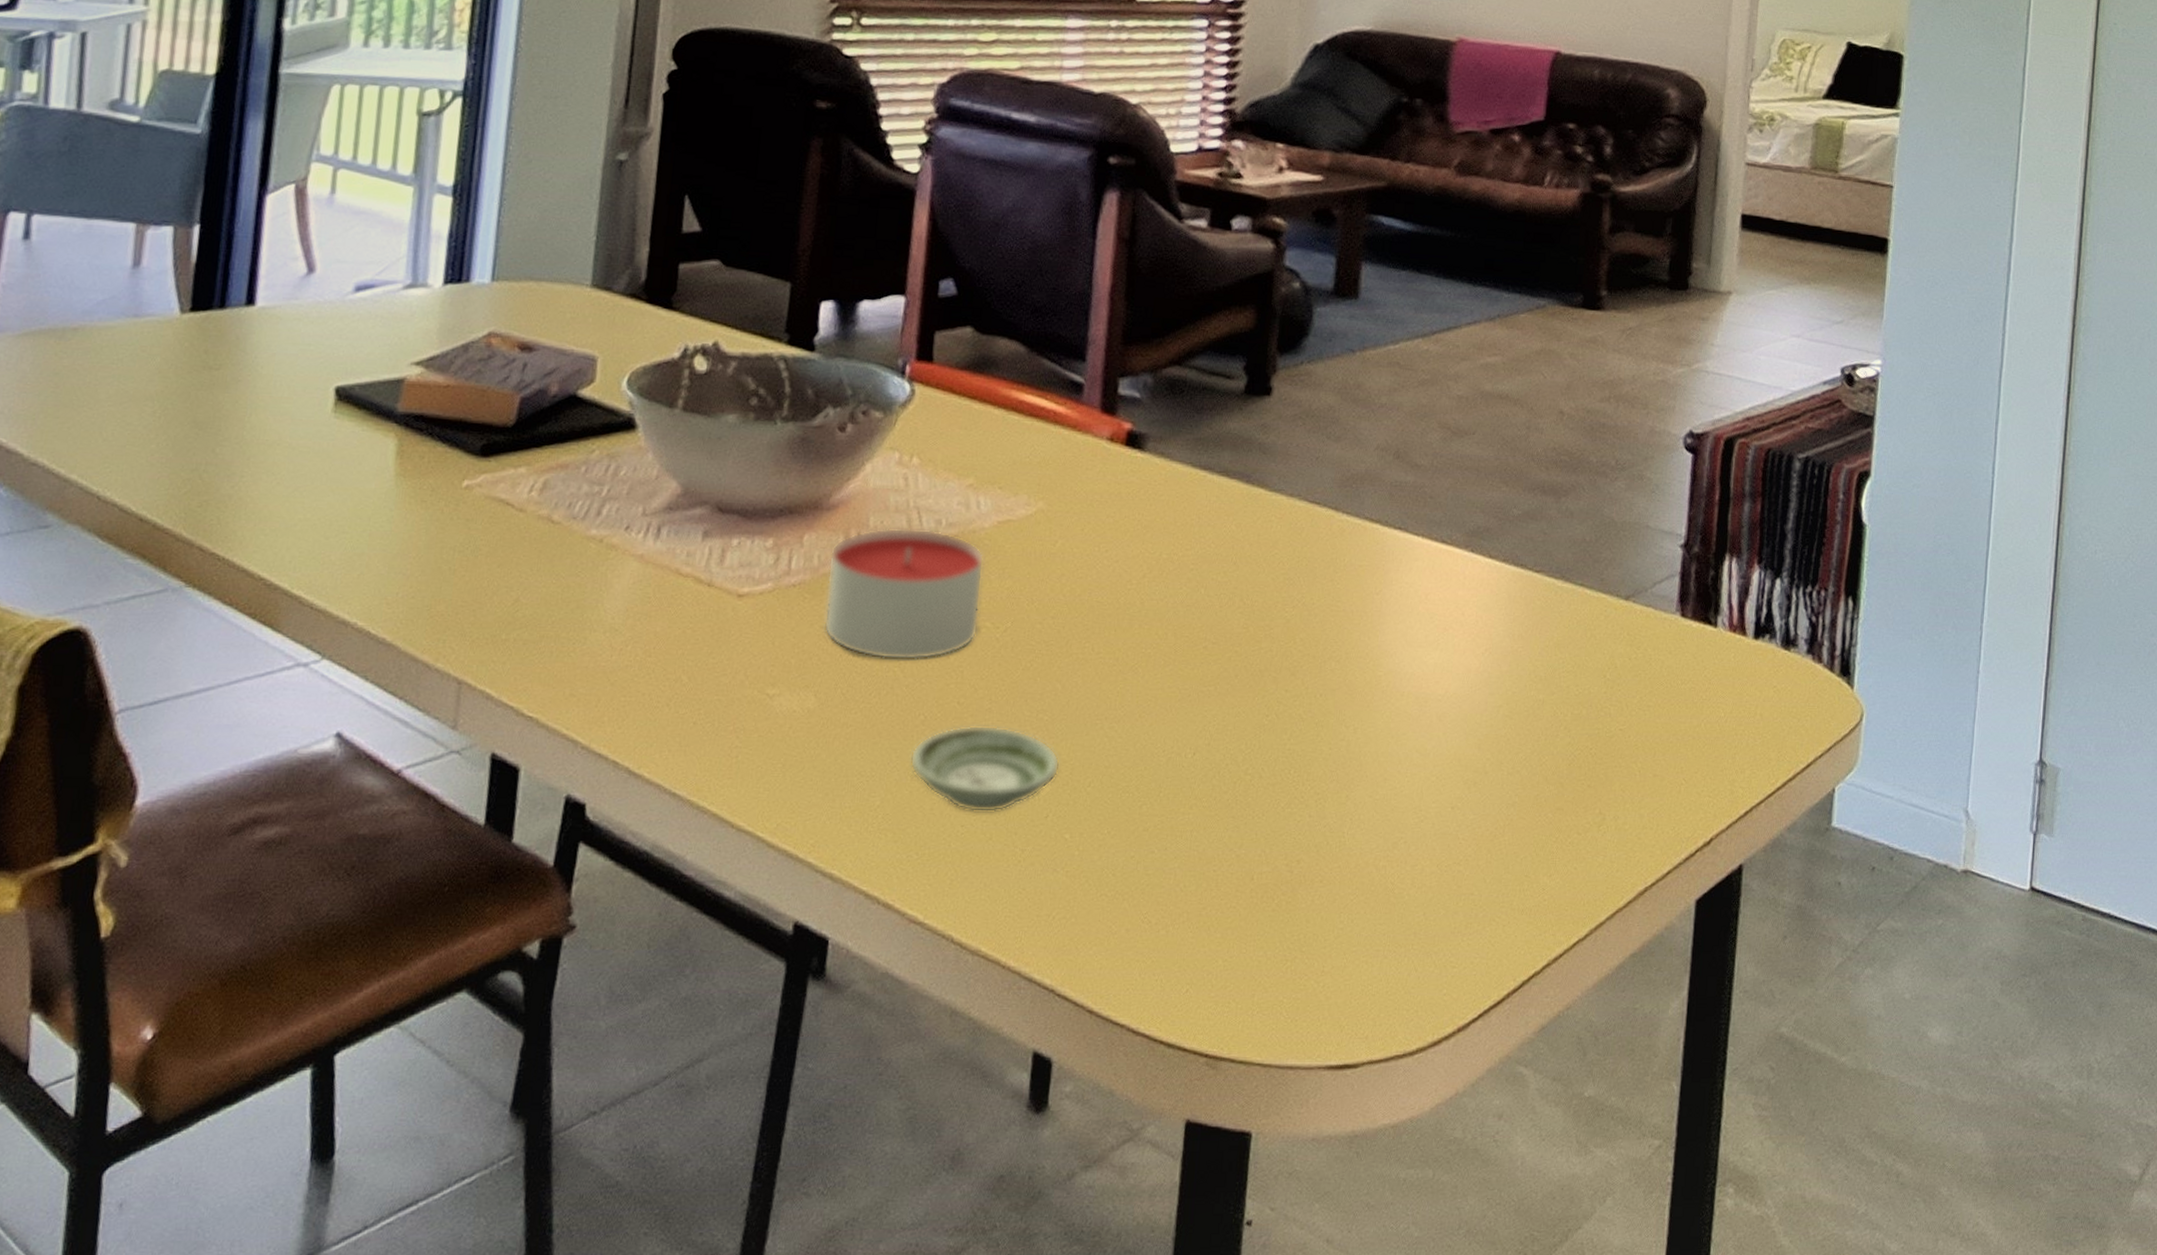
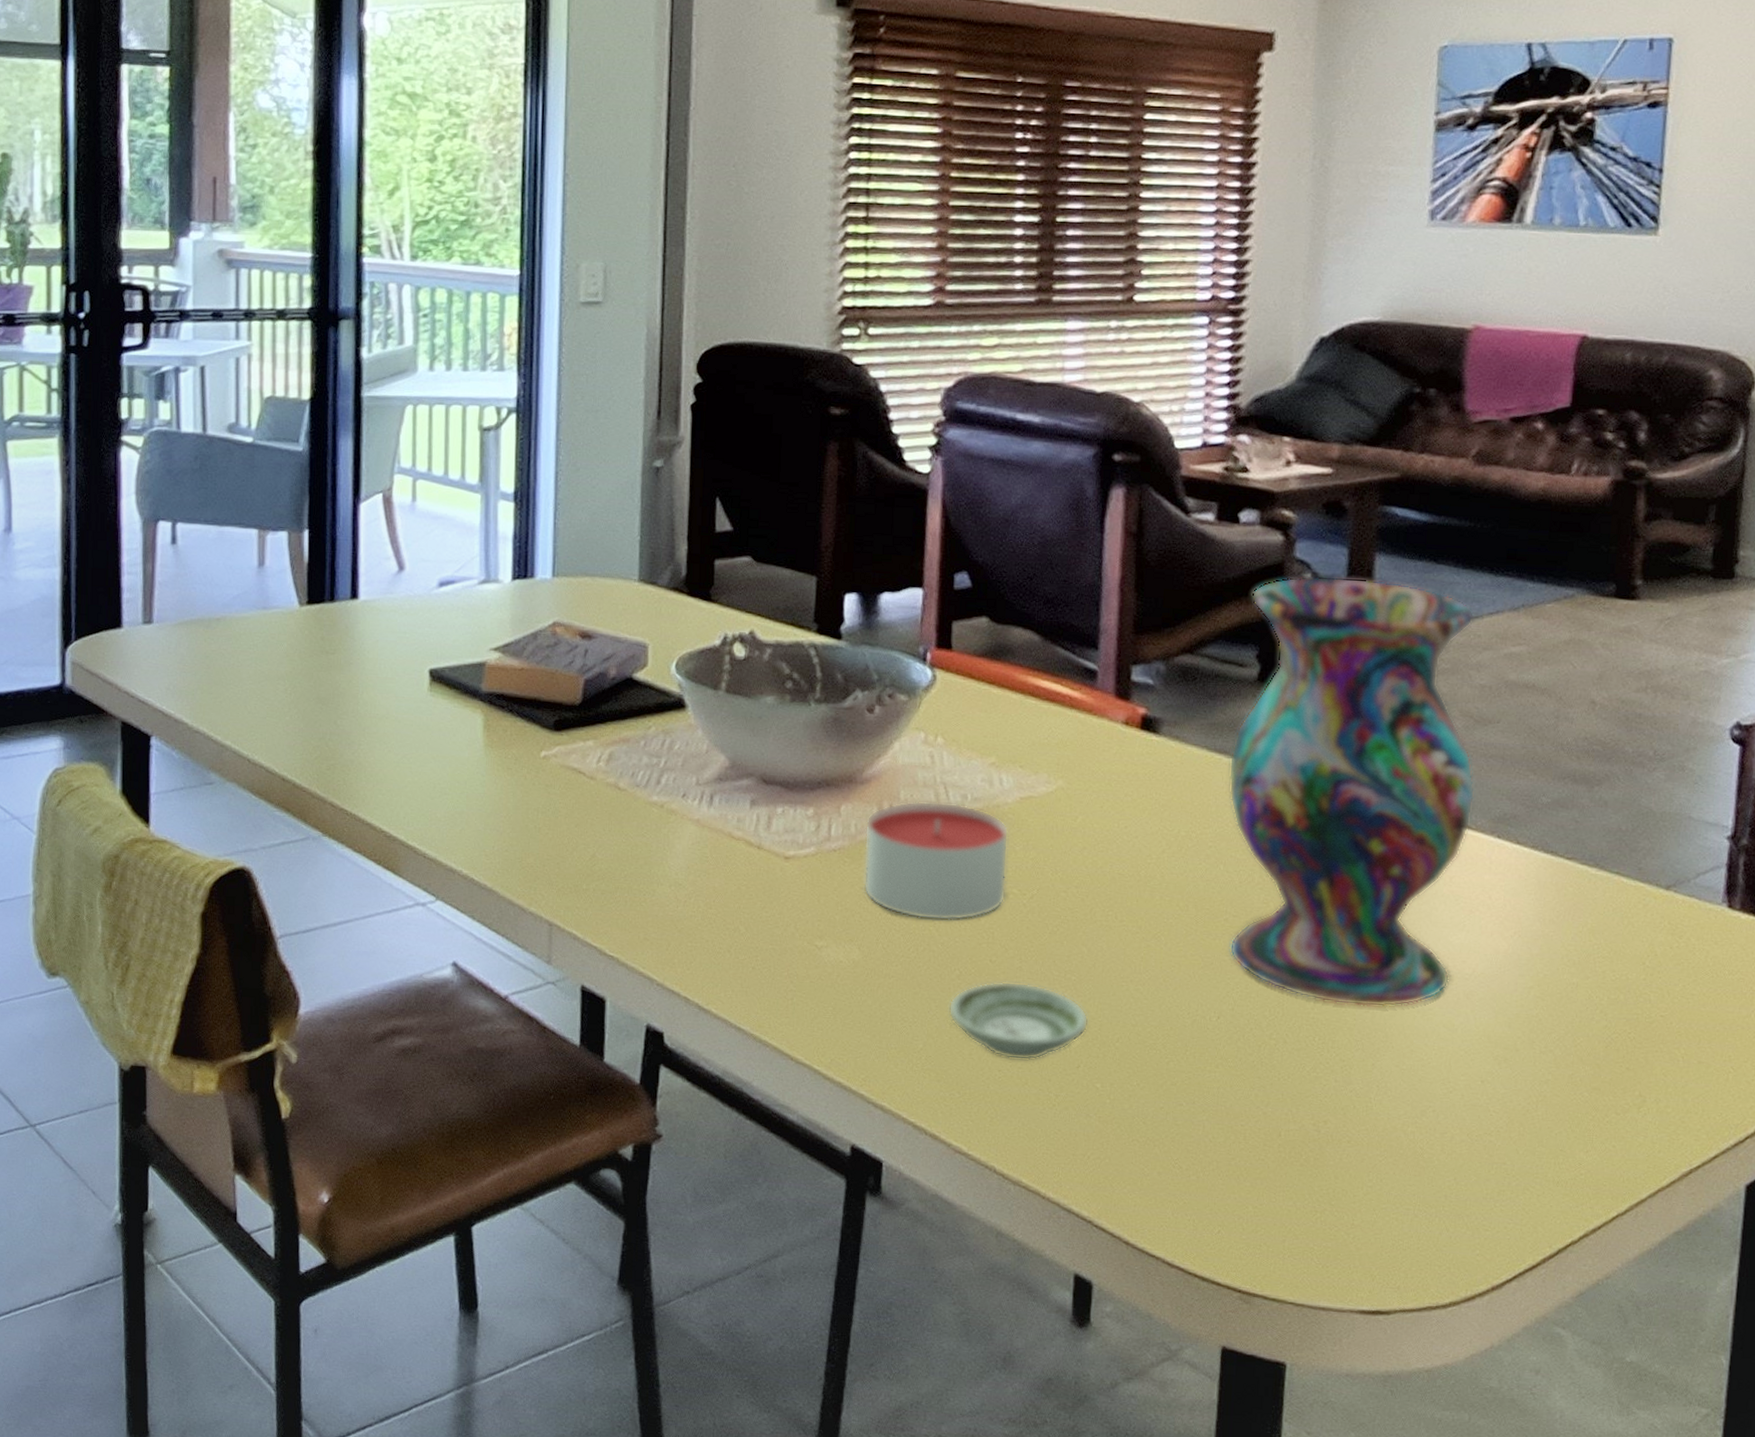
vase: none [1207,285,1453,735] -> present [1228,576,1476,1008]

